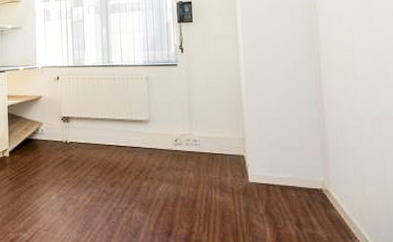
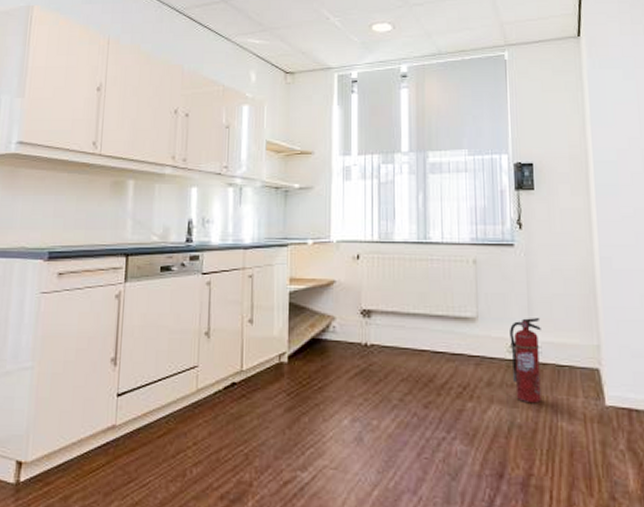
fire extinguisher: none [175,119,200,182] -> present [510,318,541,404]

